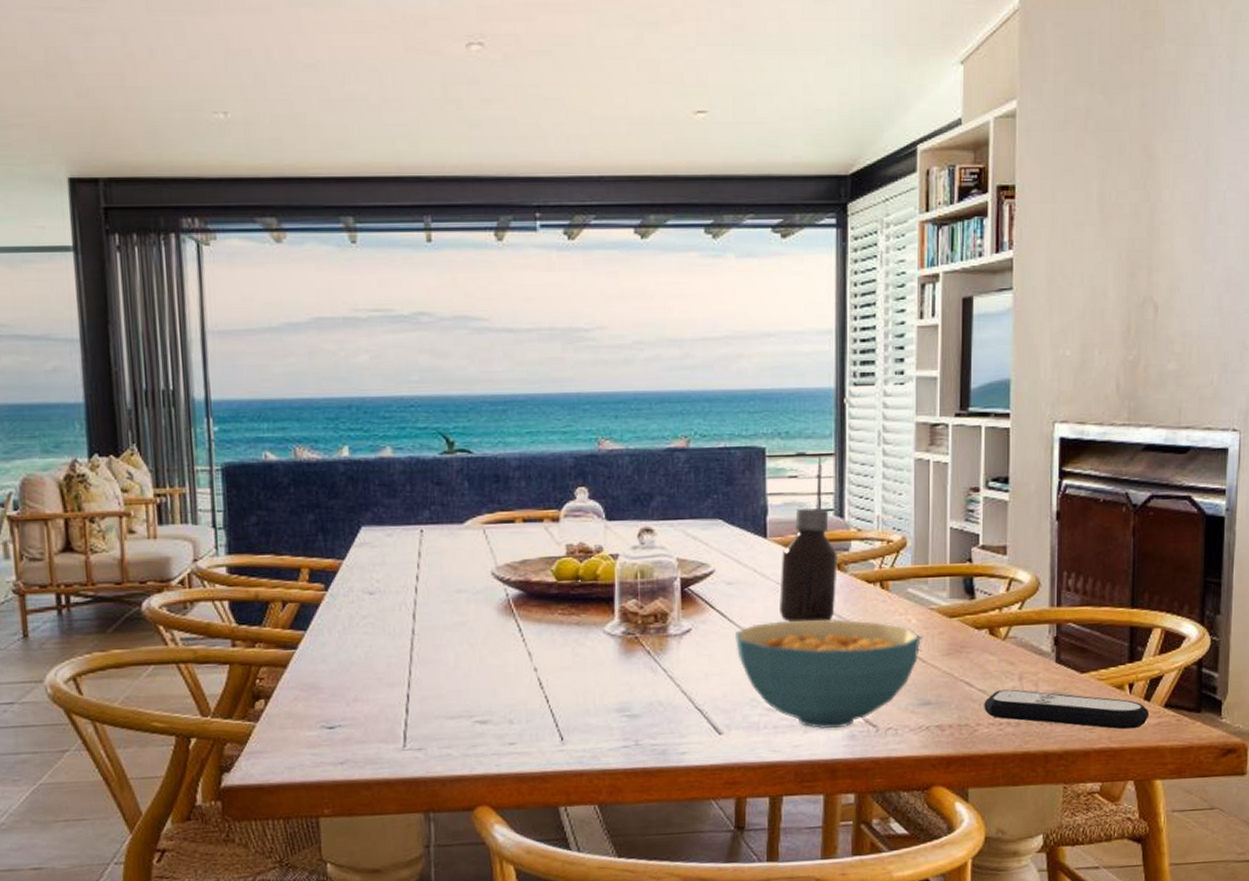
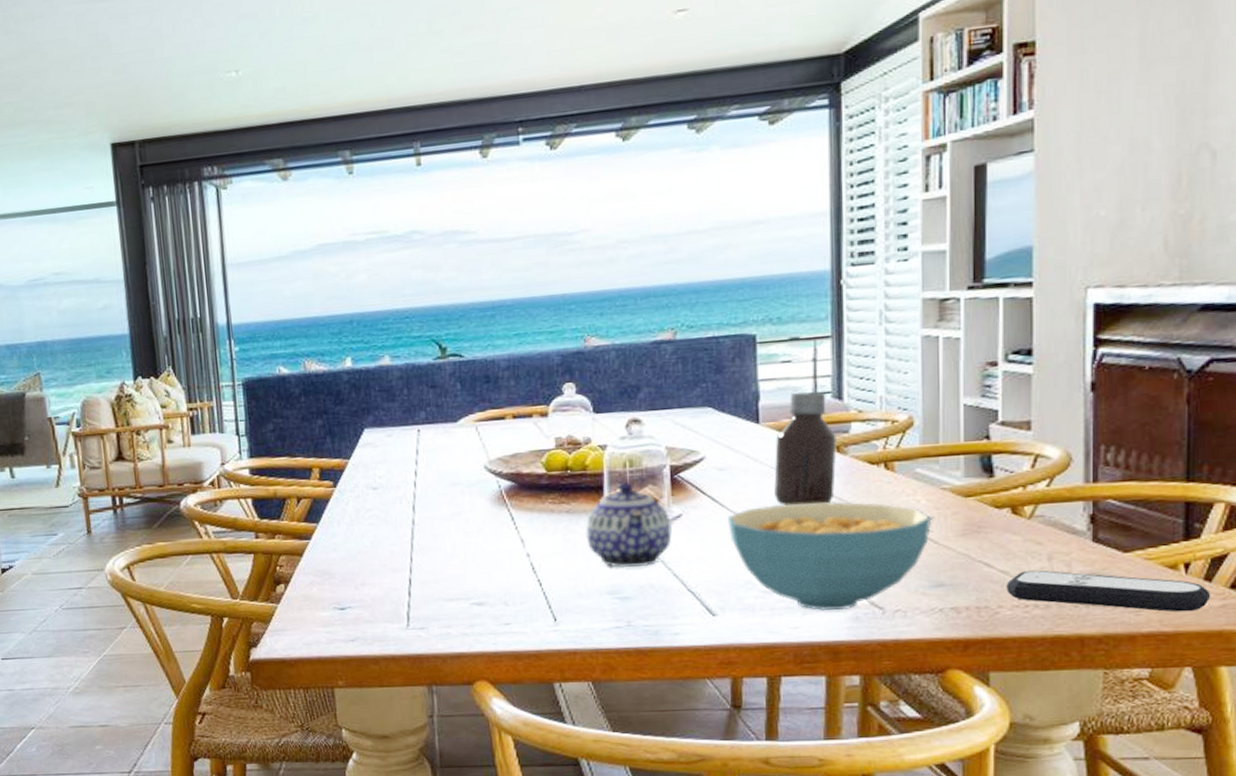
teapot: none [595,593,681,685] -> present [586,482,672,568]

